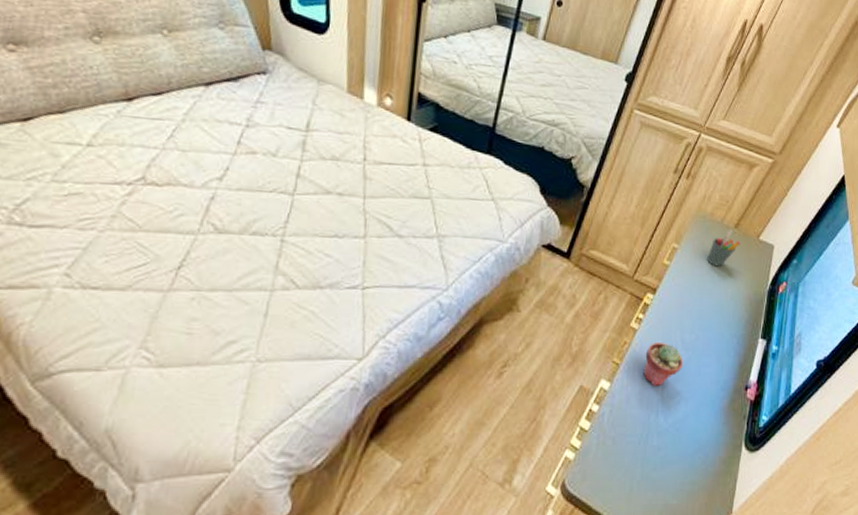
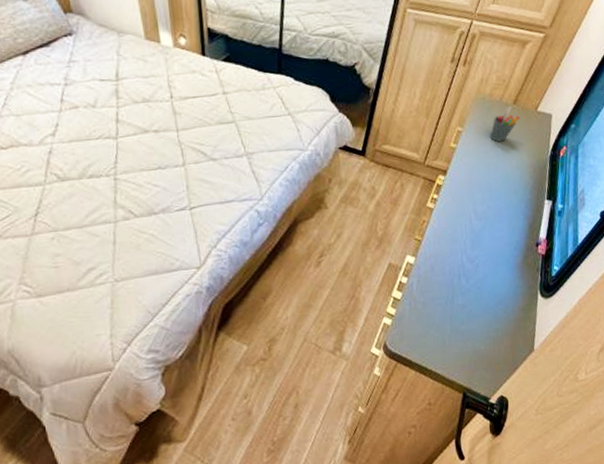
potted succulent: present [643,341,684,387] -> none [443,216,478,255]

